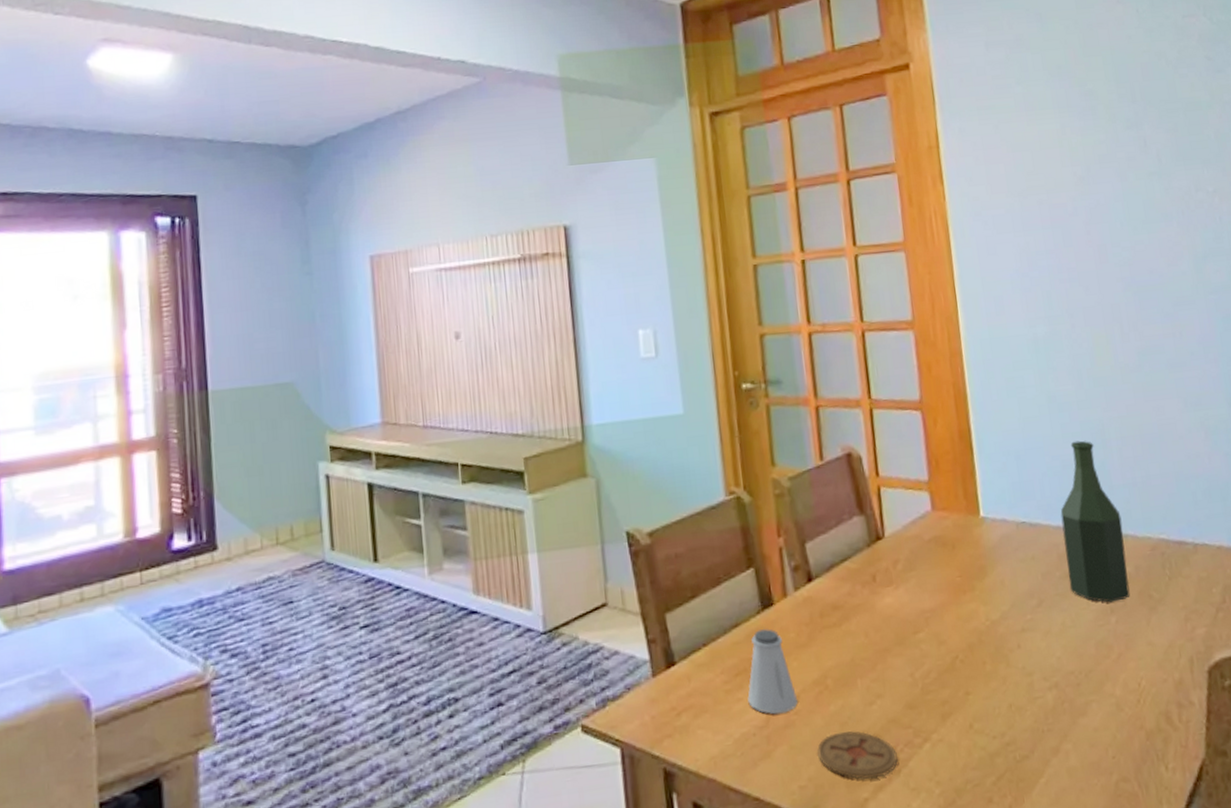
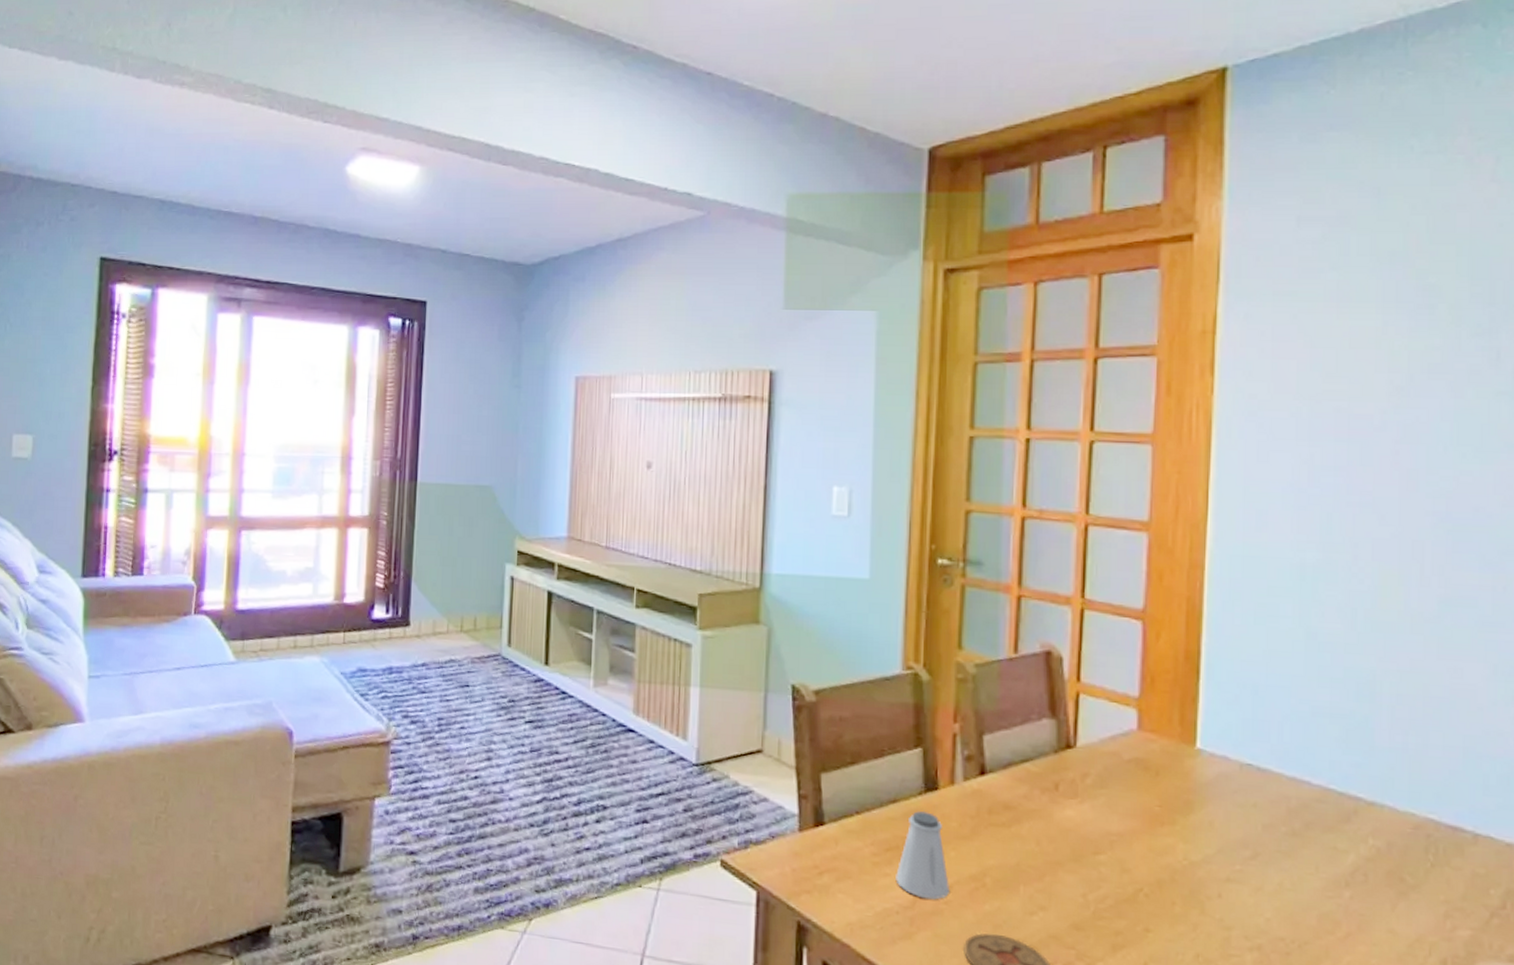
bottle: present [1060,440,1130,603] -> none [1296,687,1380,876]

